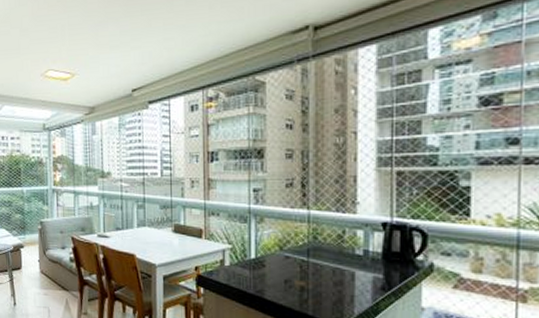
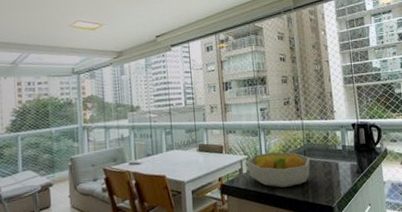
fruit bowl: none [230,245,315,292] -> present [247,151,310,188]

